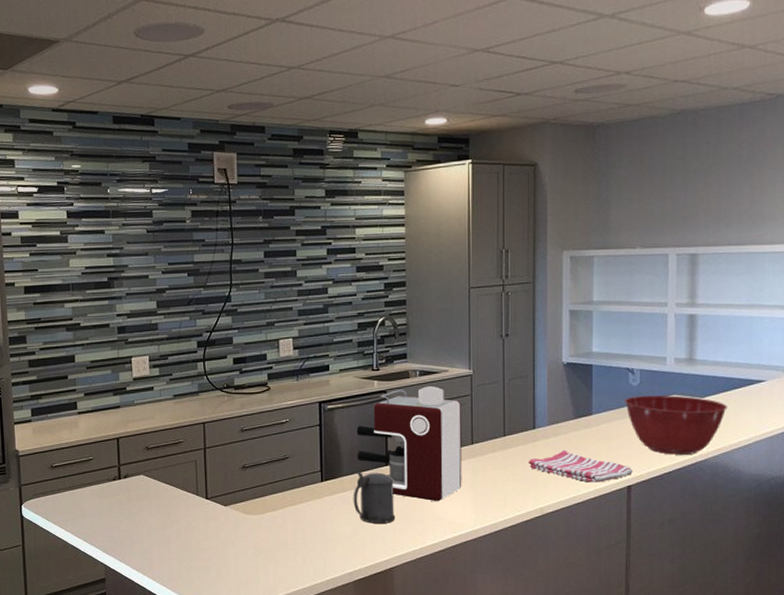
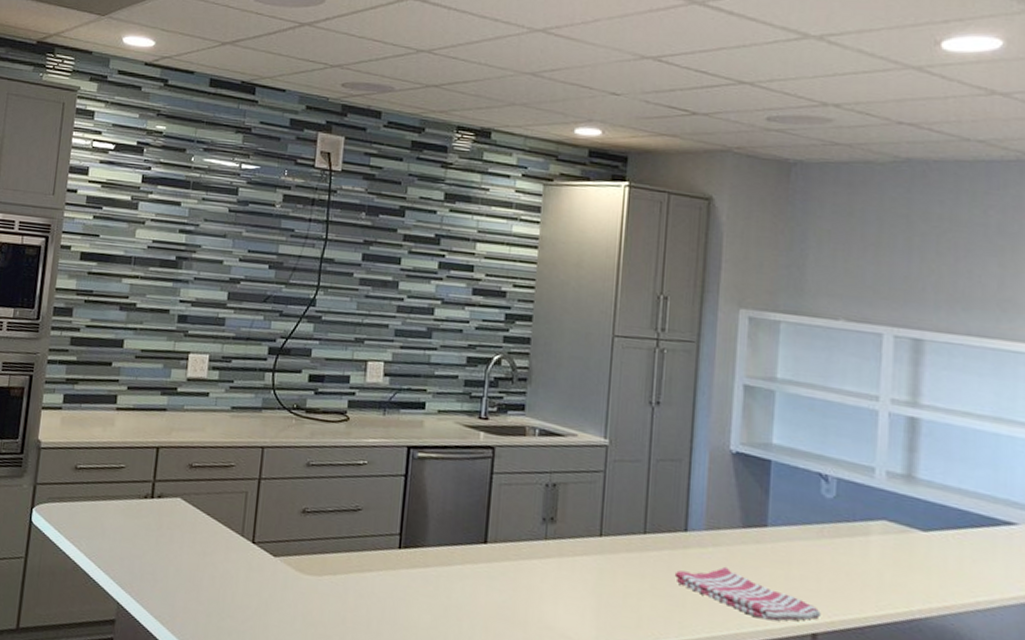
beer stein: present [353,470,396,523] -> none [436,543,493,620]
coffee maker: present [356,386,462,502] -> none [448,448,590,605]
mixing bowl: present [625,395,727,455] -> none [813,512,961,608]

